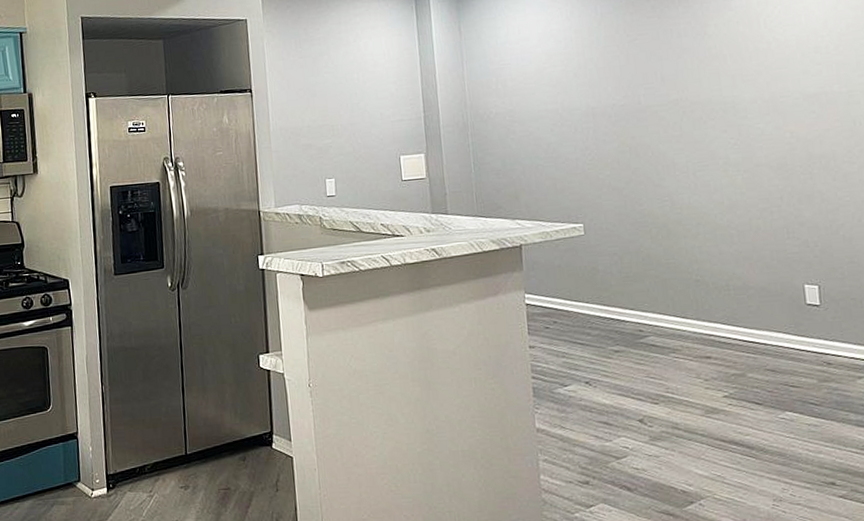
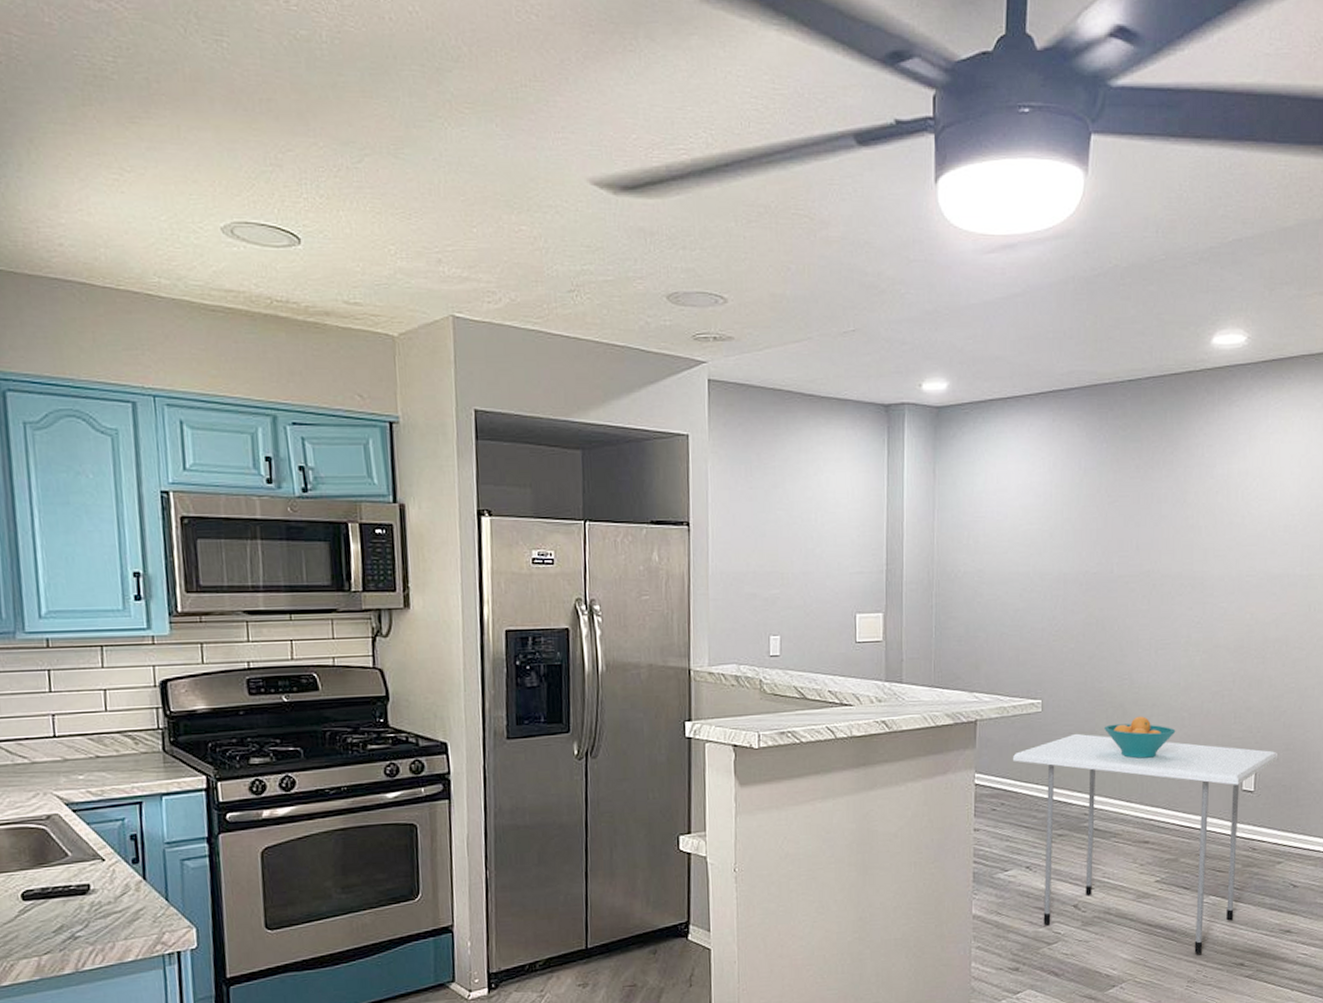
dining table: none [561,253,843,472] -> present [1013,733,1279,954]
fruit bowl: none [649,235,726,276] -> present [1103,716,1176,759]

